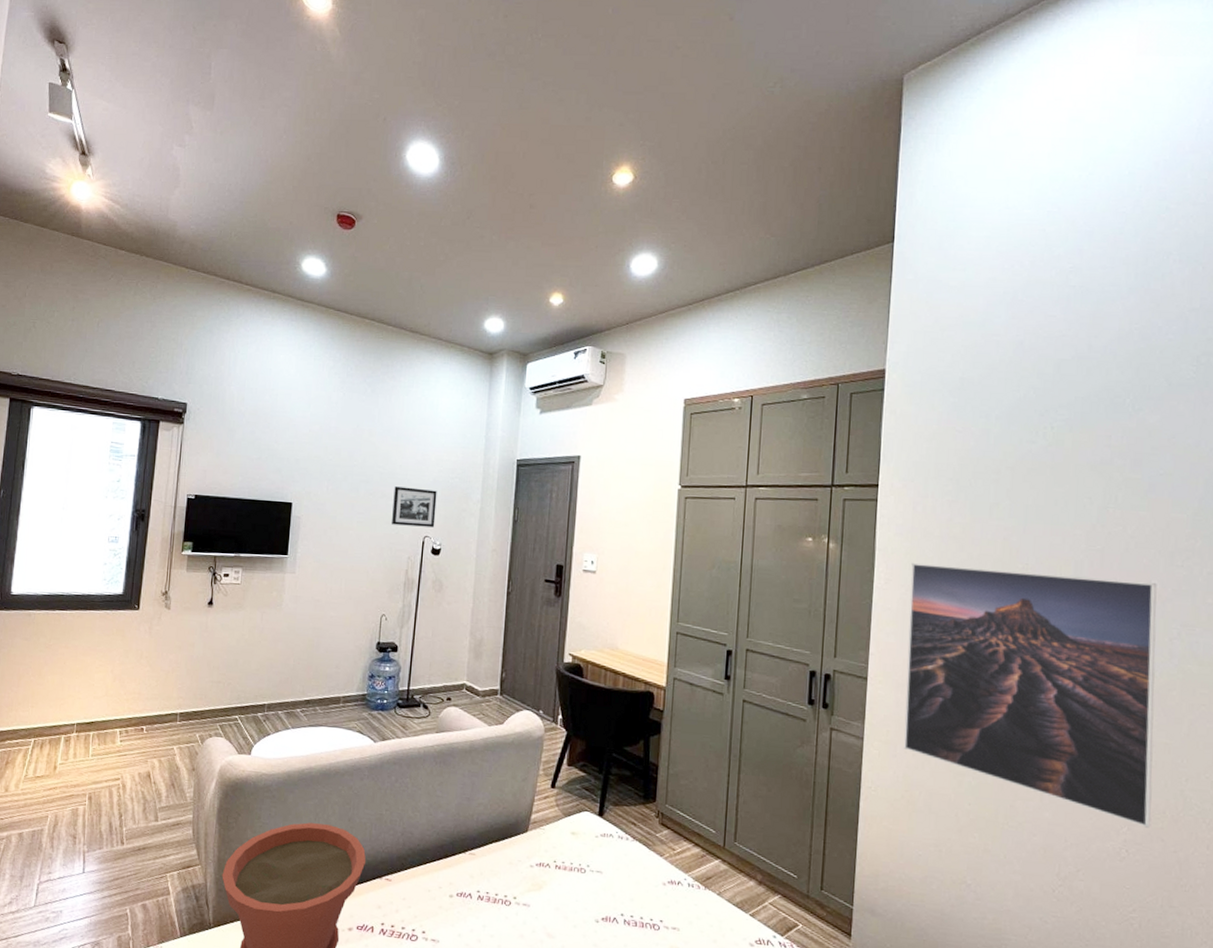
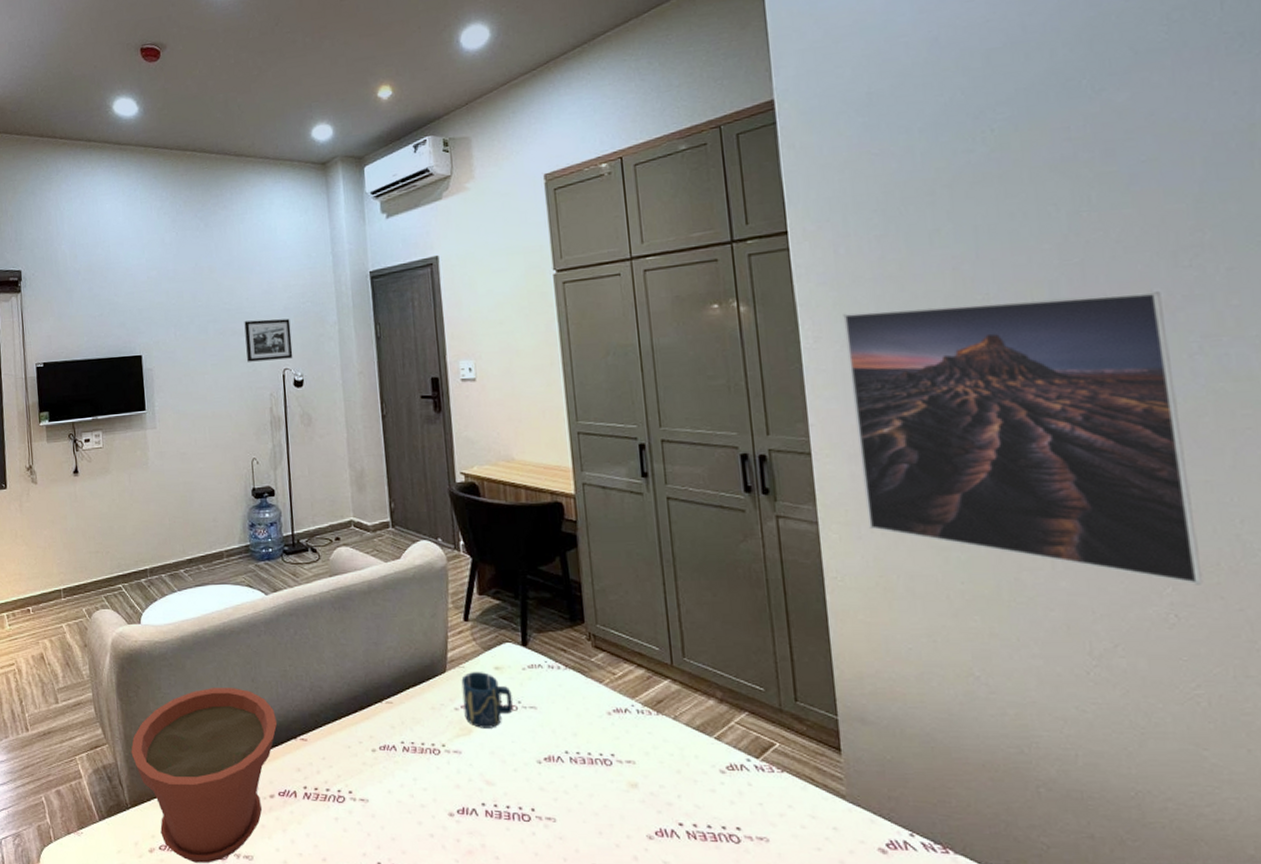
cup: none [538,834,583,887] -> present [461,672,513,728]

